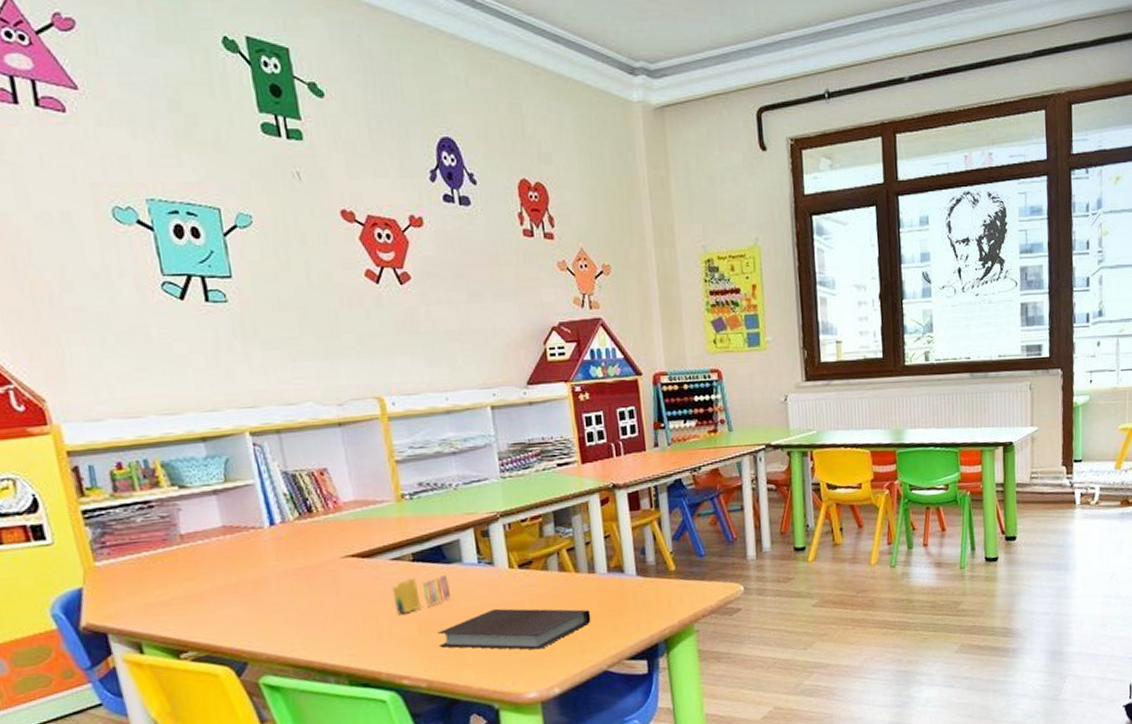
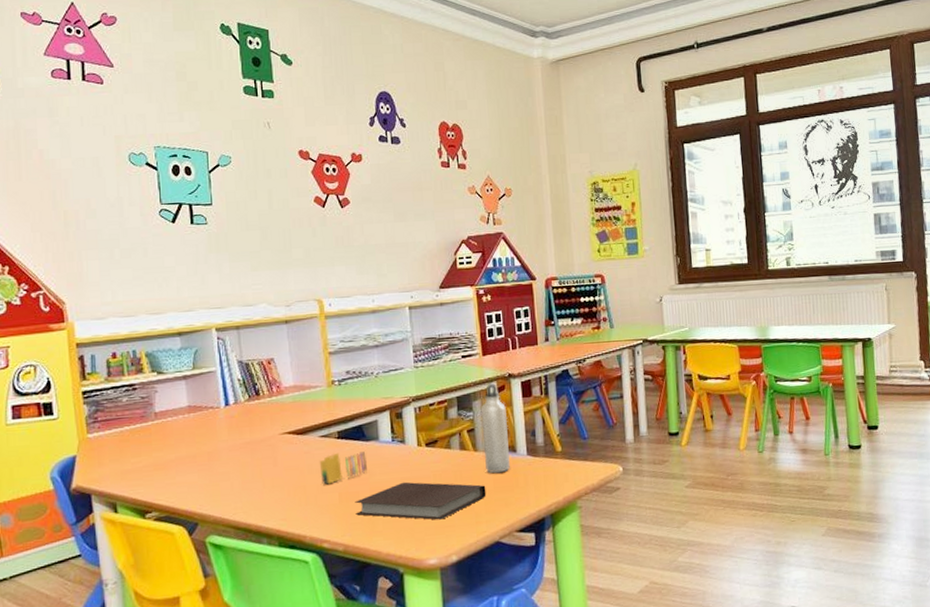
water bottle: none [581,494,618,598] -> present [481,382,510,474]

